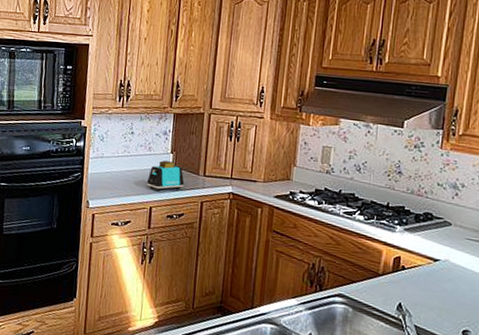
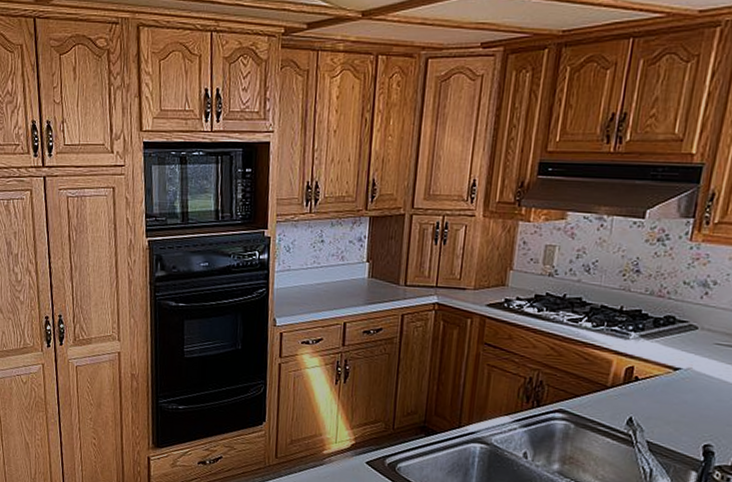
toaster: present [147,160,185,192] -> none [340,270,383,306]

